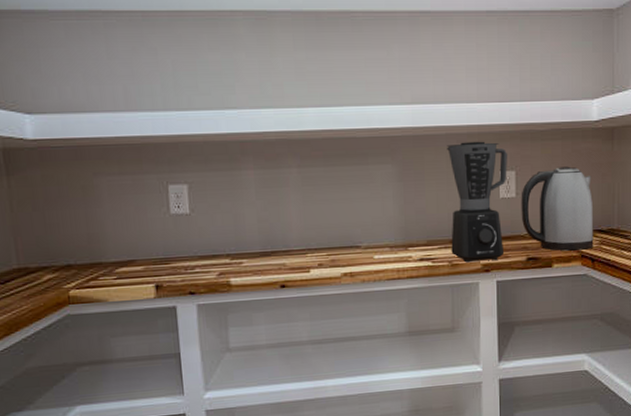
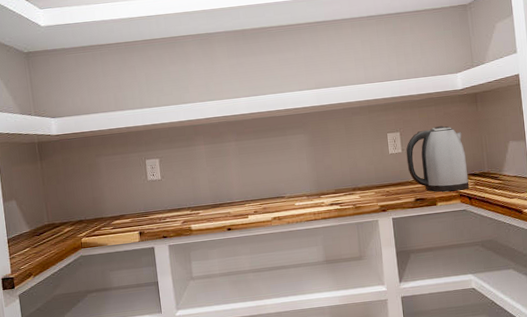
blender: present [447,141,507,263] -> none [345,112,396,205]

